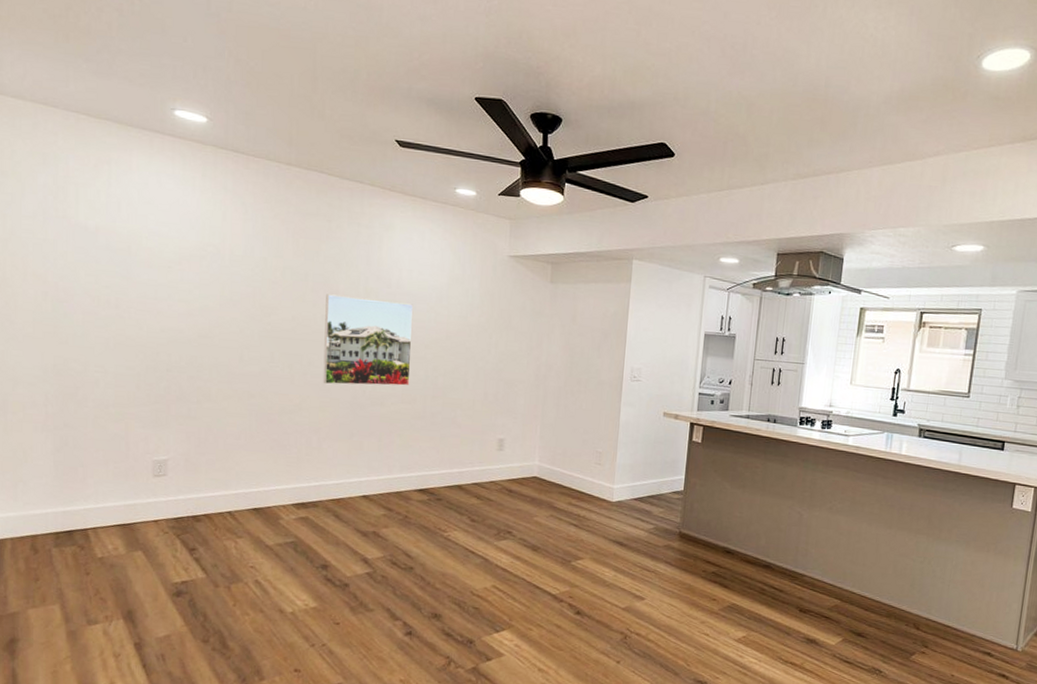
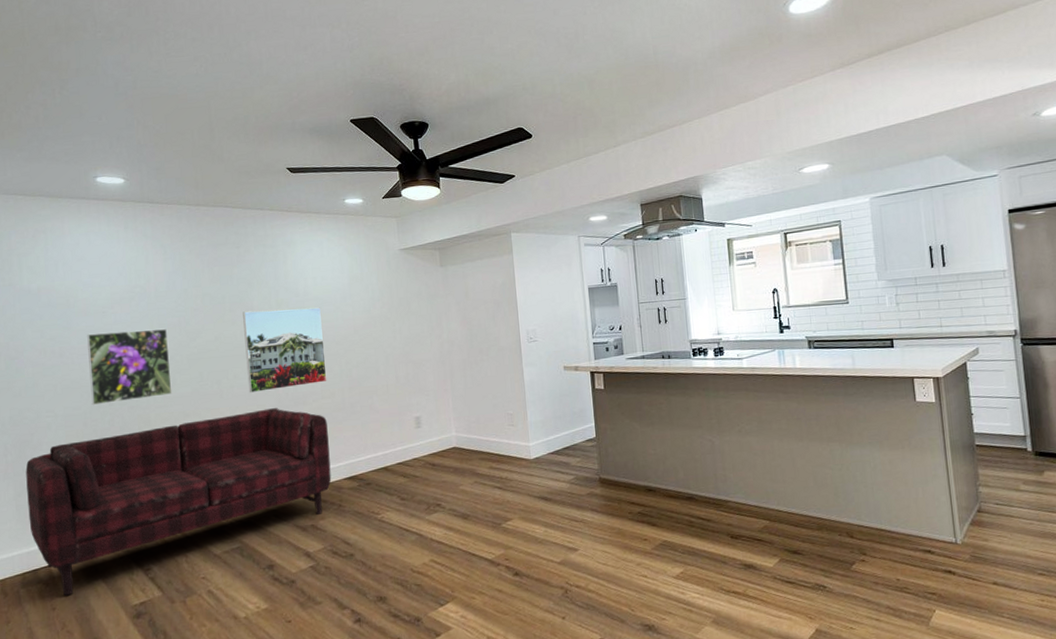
sofa: none [67,403,404,563] -> present [25,408,332,596]
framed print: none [147,288,240,371] -> present [87,329,172,406]

